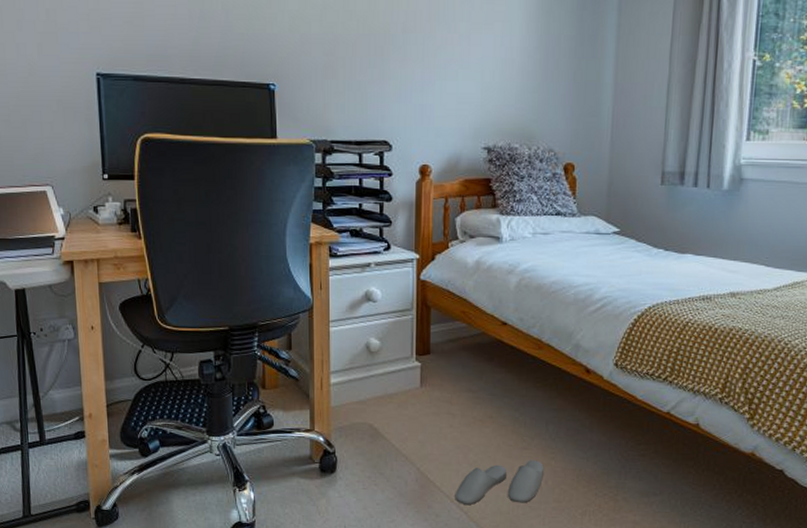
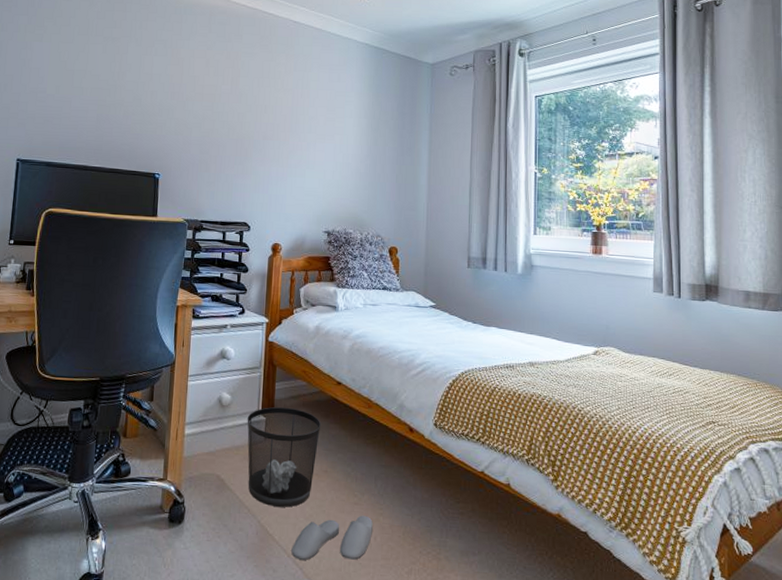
waste bin: none [399,351,485,454] -> present [247,407,322,507]

